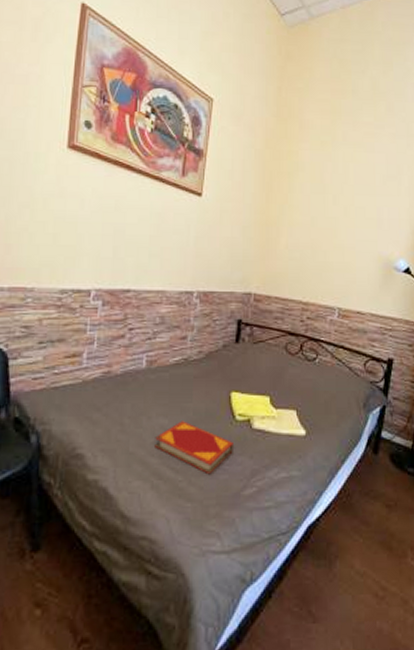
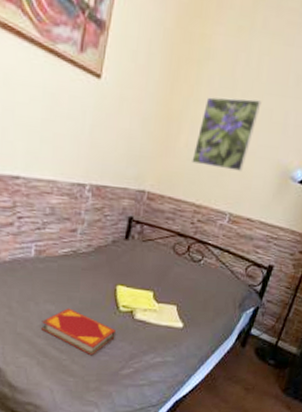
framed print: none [294,200,353,266] -> present [192,97,262,171]

